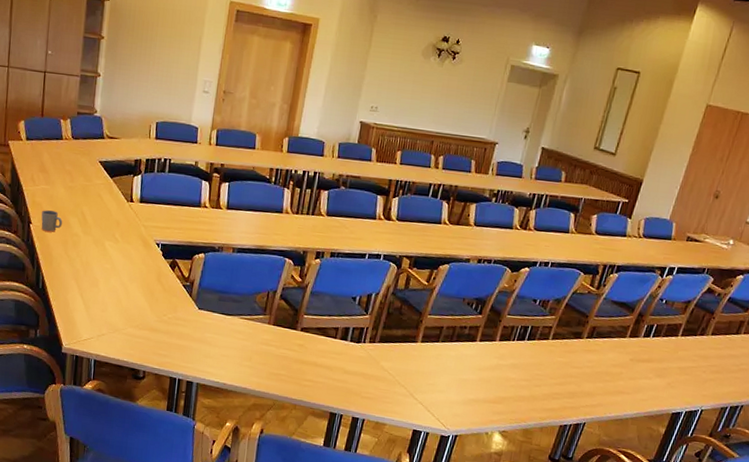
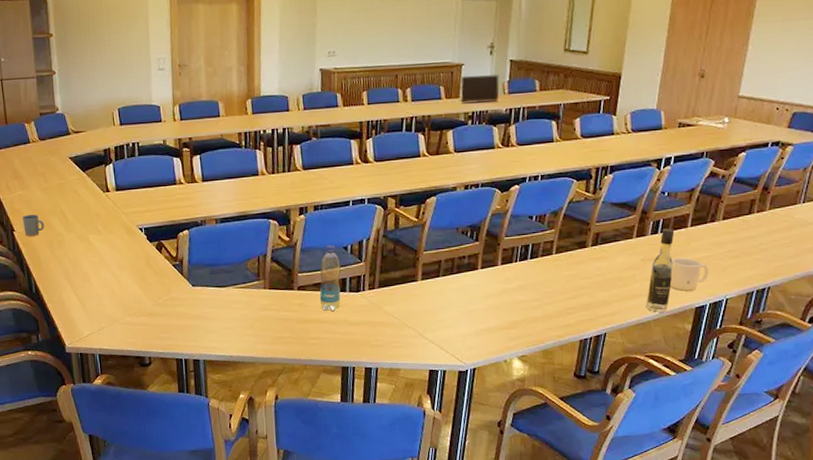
bottle: none [320,292,347,358] -> present [319,244,341,312]
laptop computer: none [487,154,529,185] -> present [459,74,500,104]
bottle: none [626,334,666,412] -> present [646,228,675,312]
mug: none [652,363,691,397] -> present [670,257,709,291]

